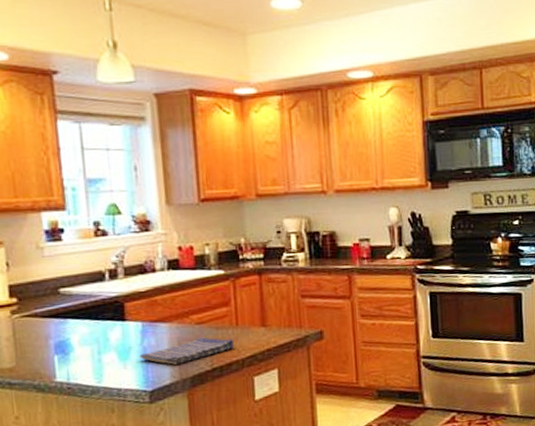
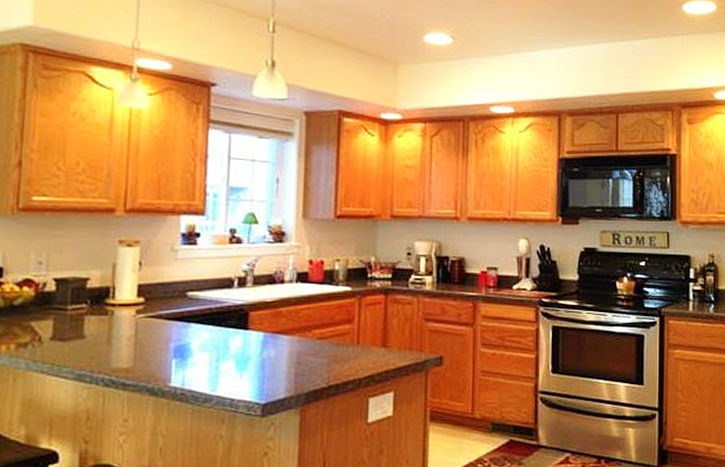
dish towel: present [139,337,235,365] -> none [257,353,354,379]

